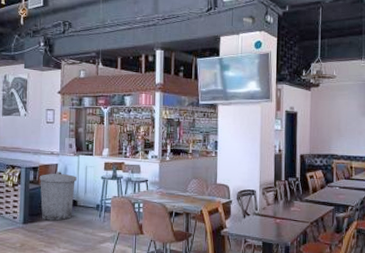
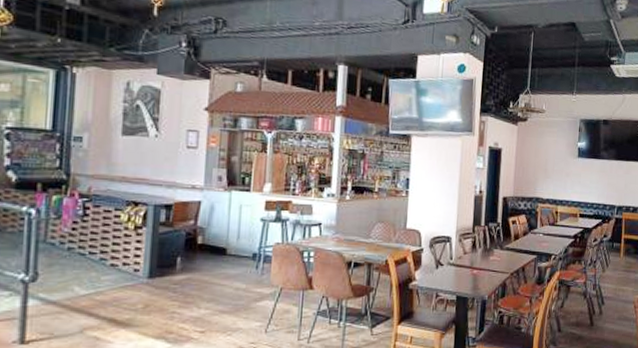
trash can: present [39,172,77,221] -> none [173,211,227,274]

